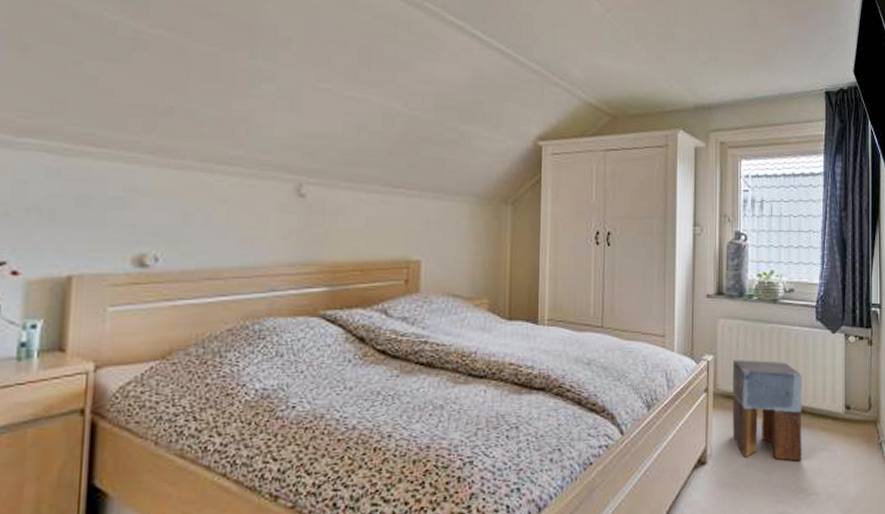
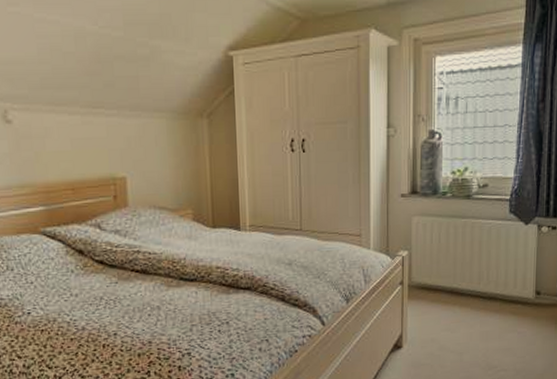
stool: present [732,360,802,461] -> none [426,253,494,343]

